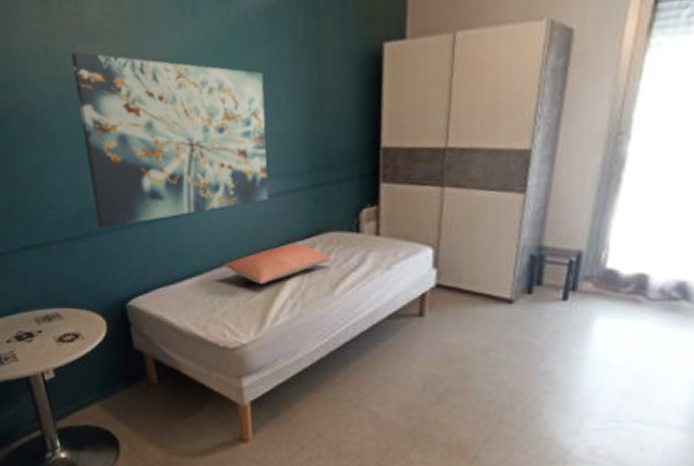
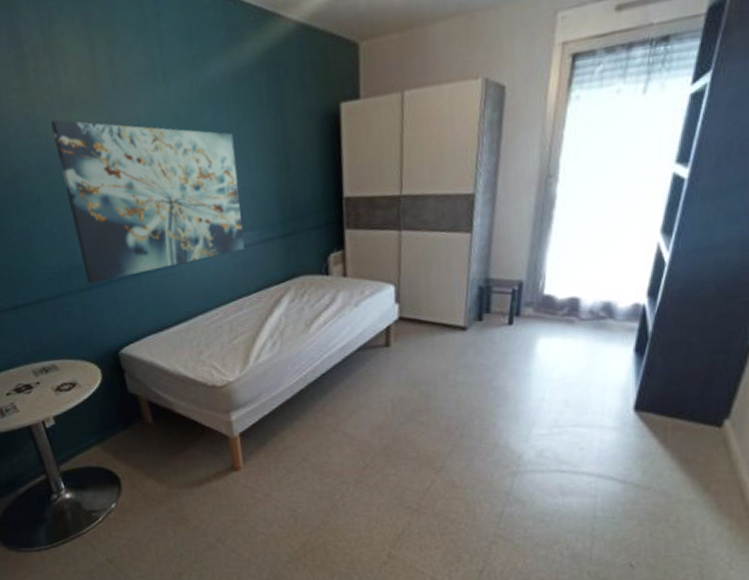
pillow: present [223,243,331,284] -> none [206,287,305,327]

